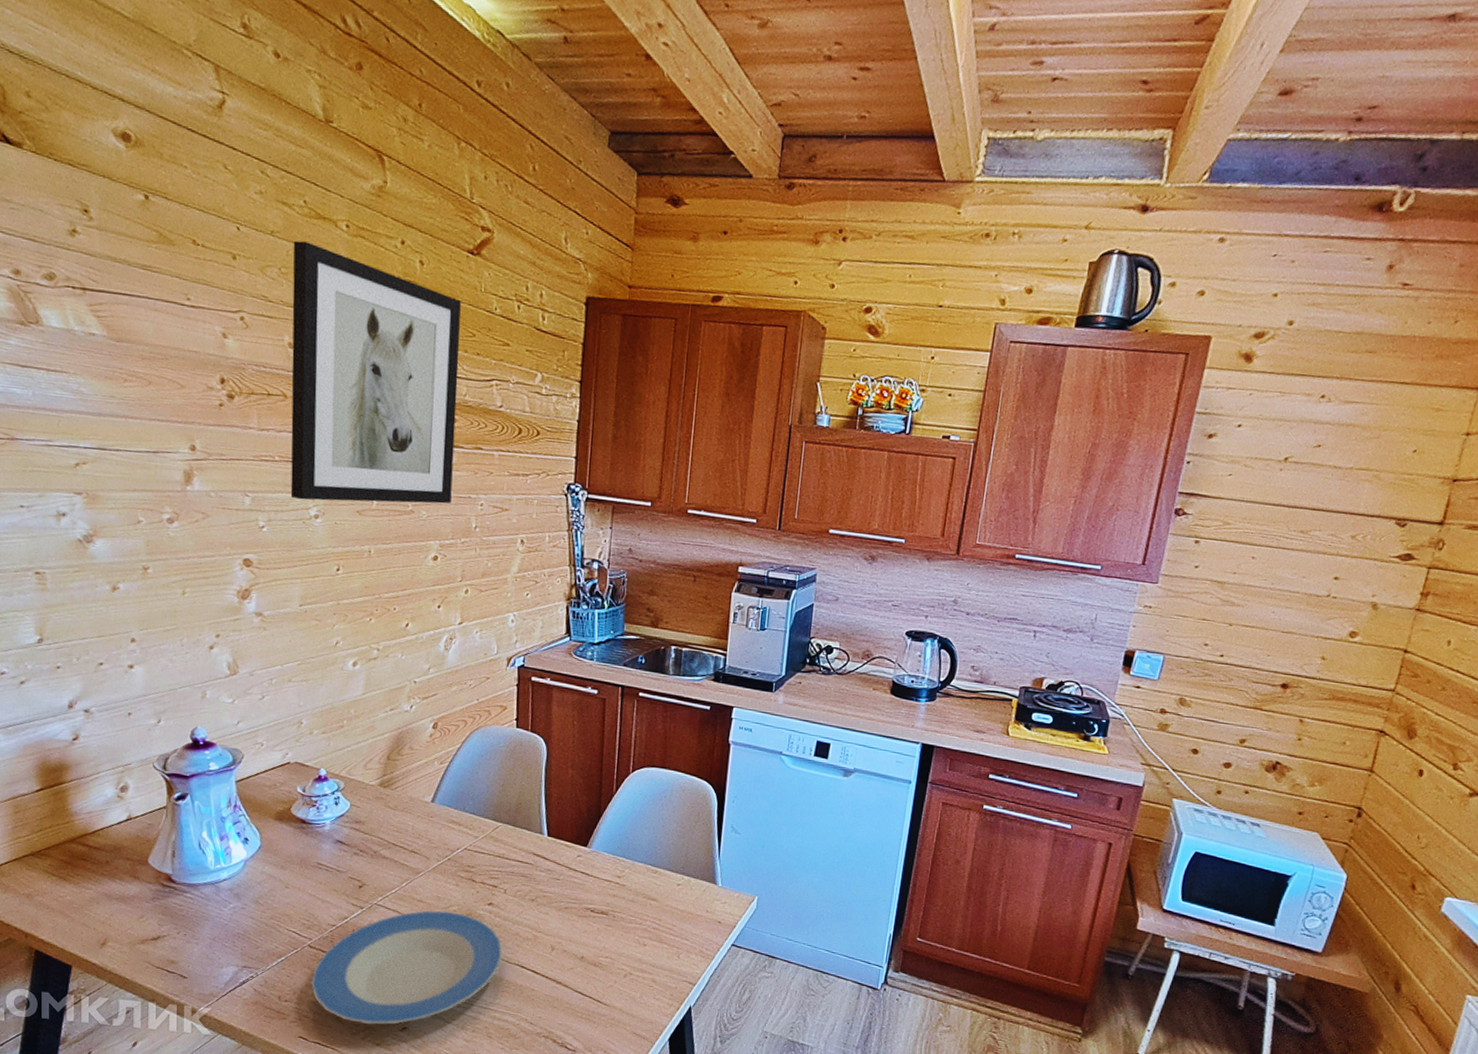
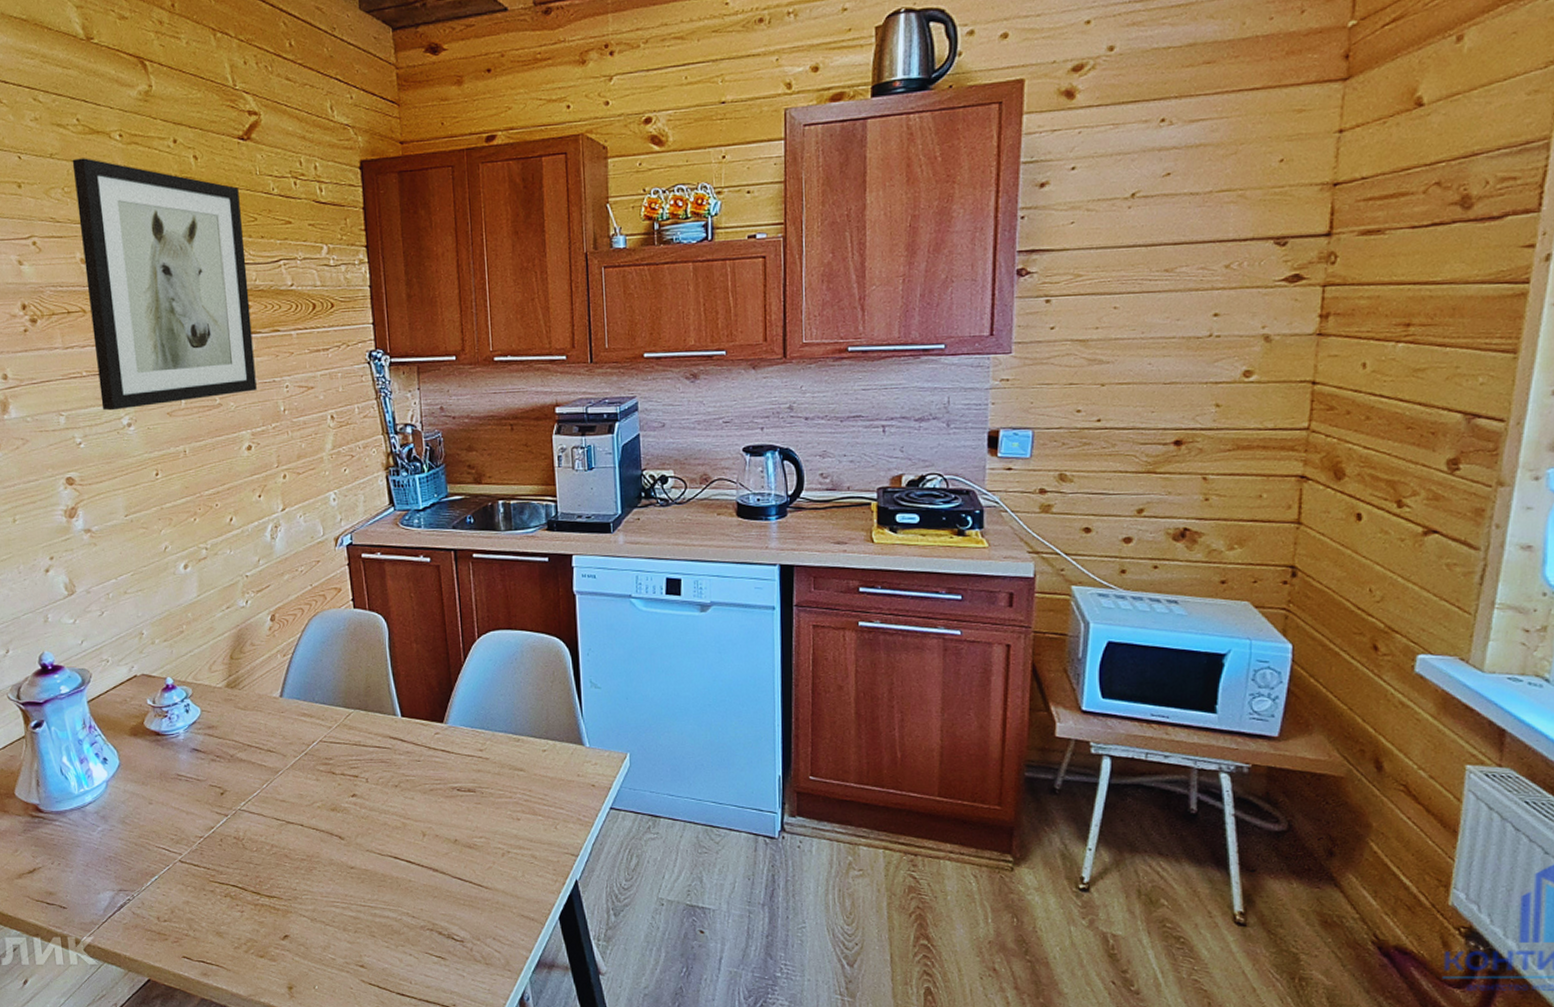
plate: present [311,910,503,1025] -> none [186,807,374,936]

